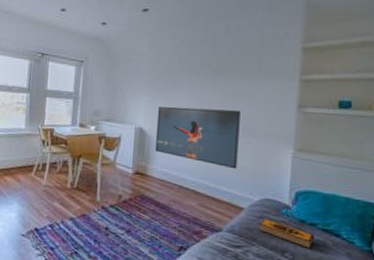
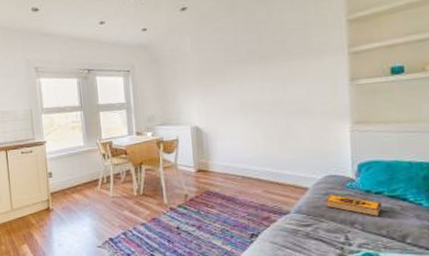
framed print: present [155,106,241,169] -> none [210,94,297,152]

